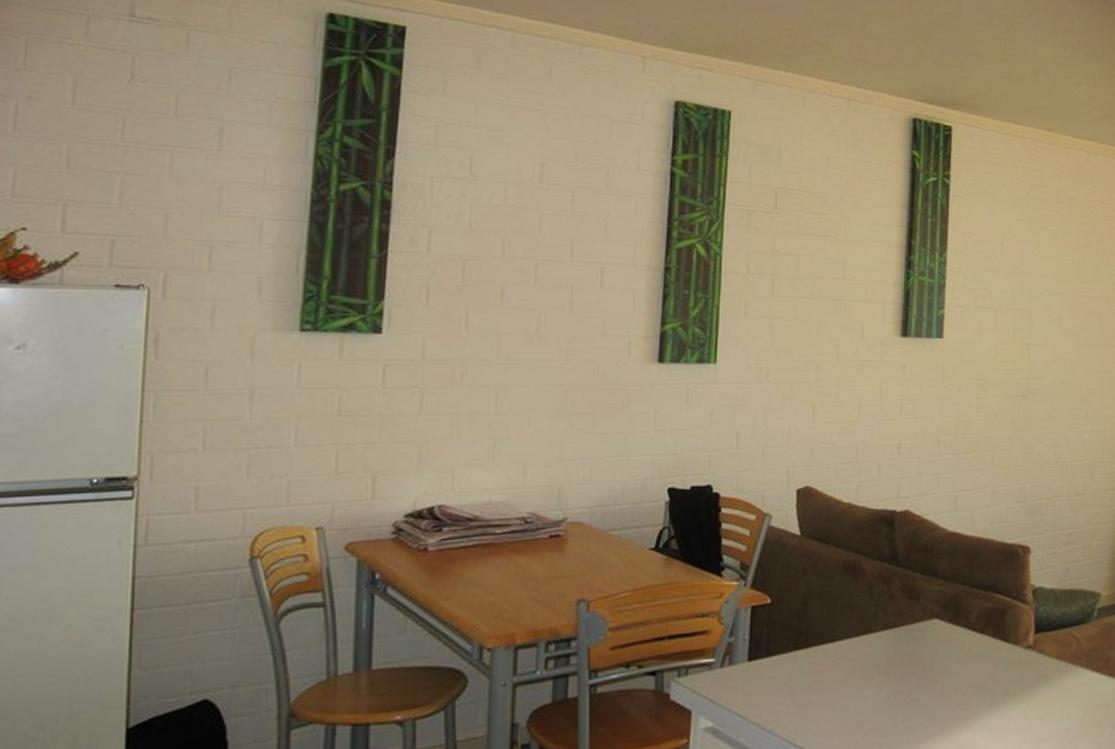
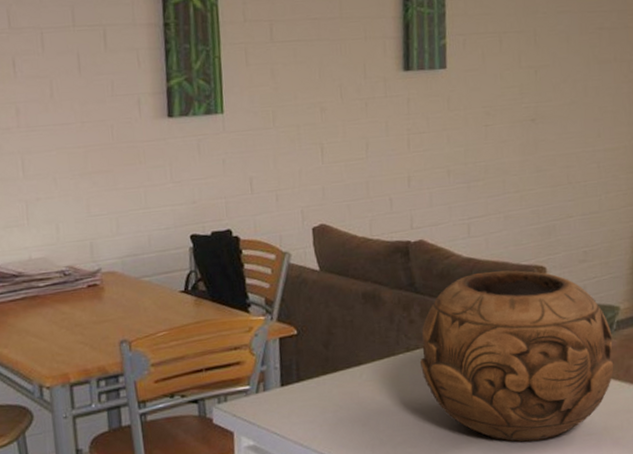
decorative bowl: none [898,547,1094,736] -> present [420,270,614,442]

